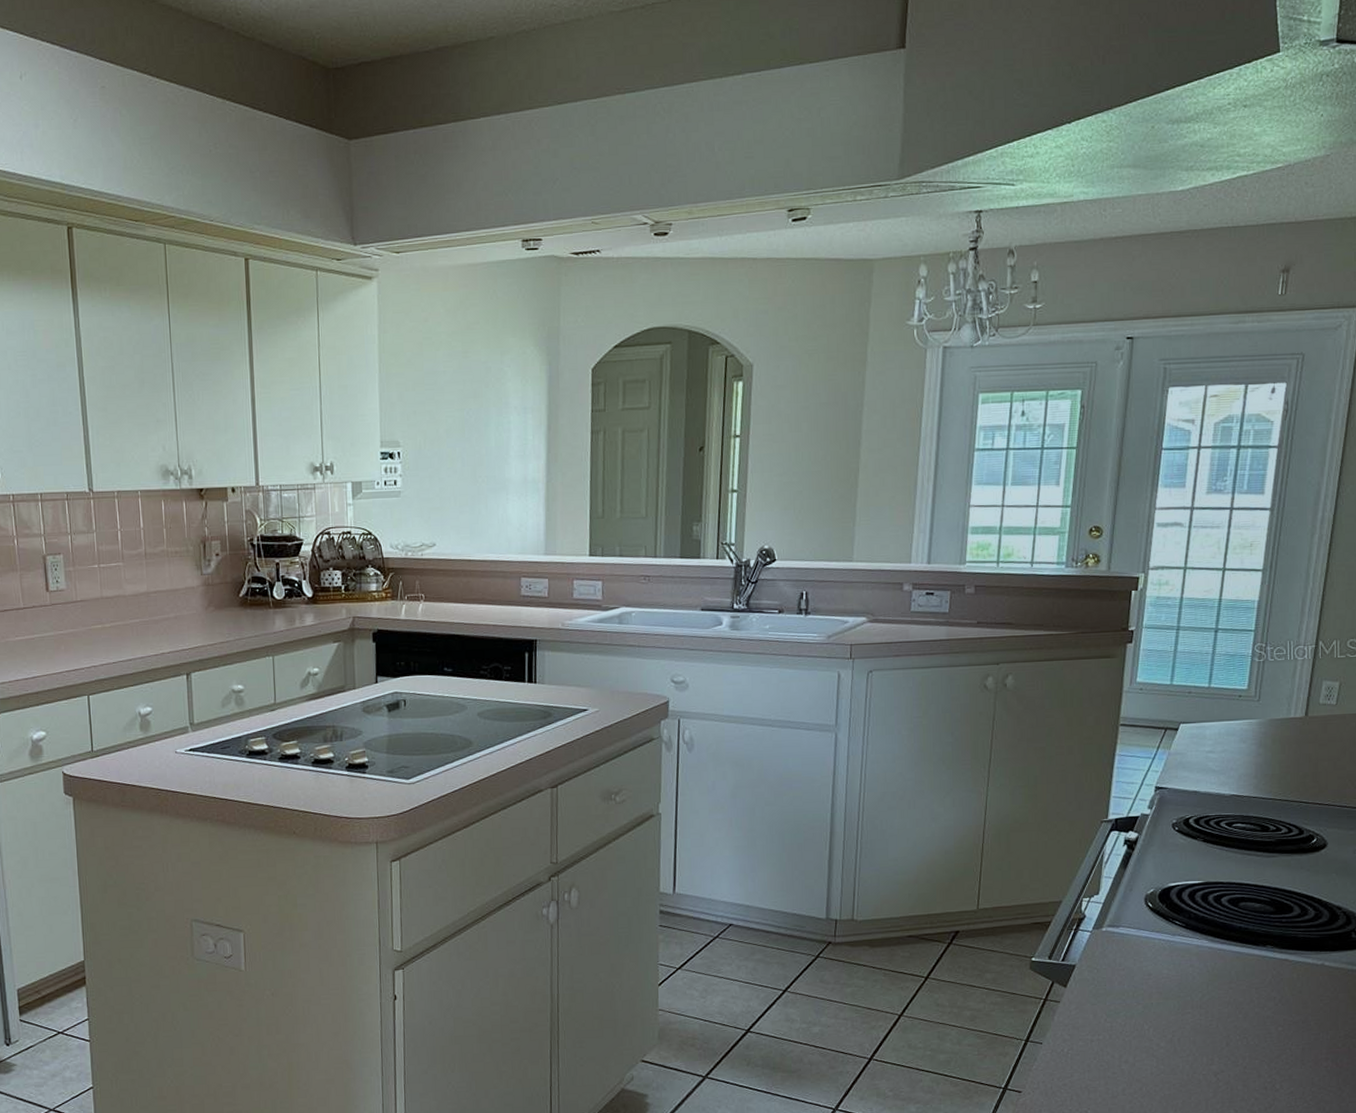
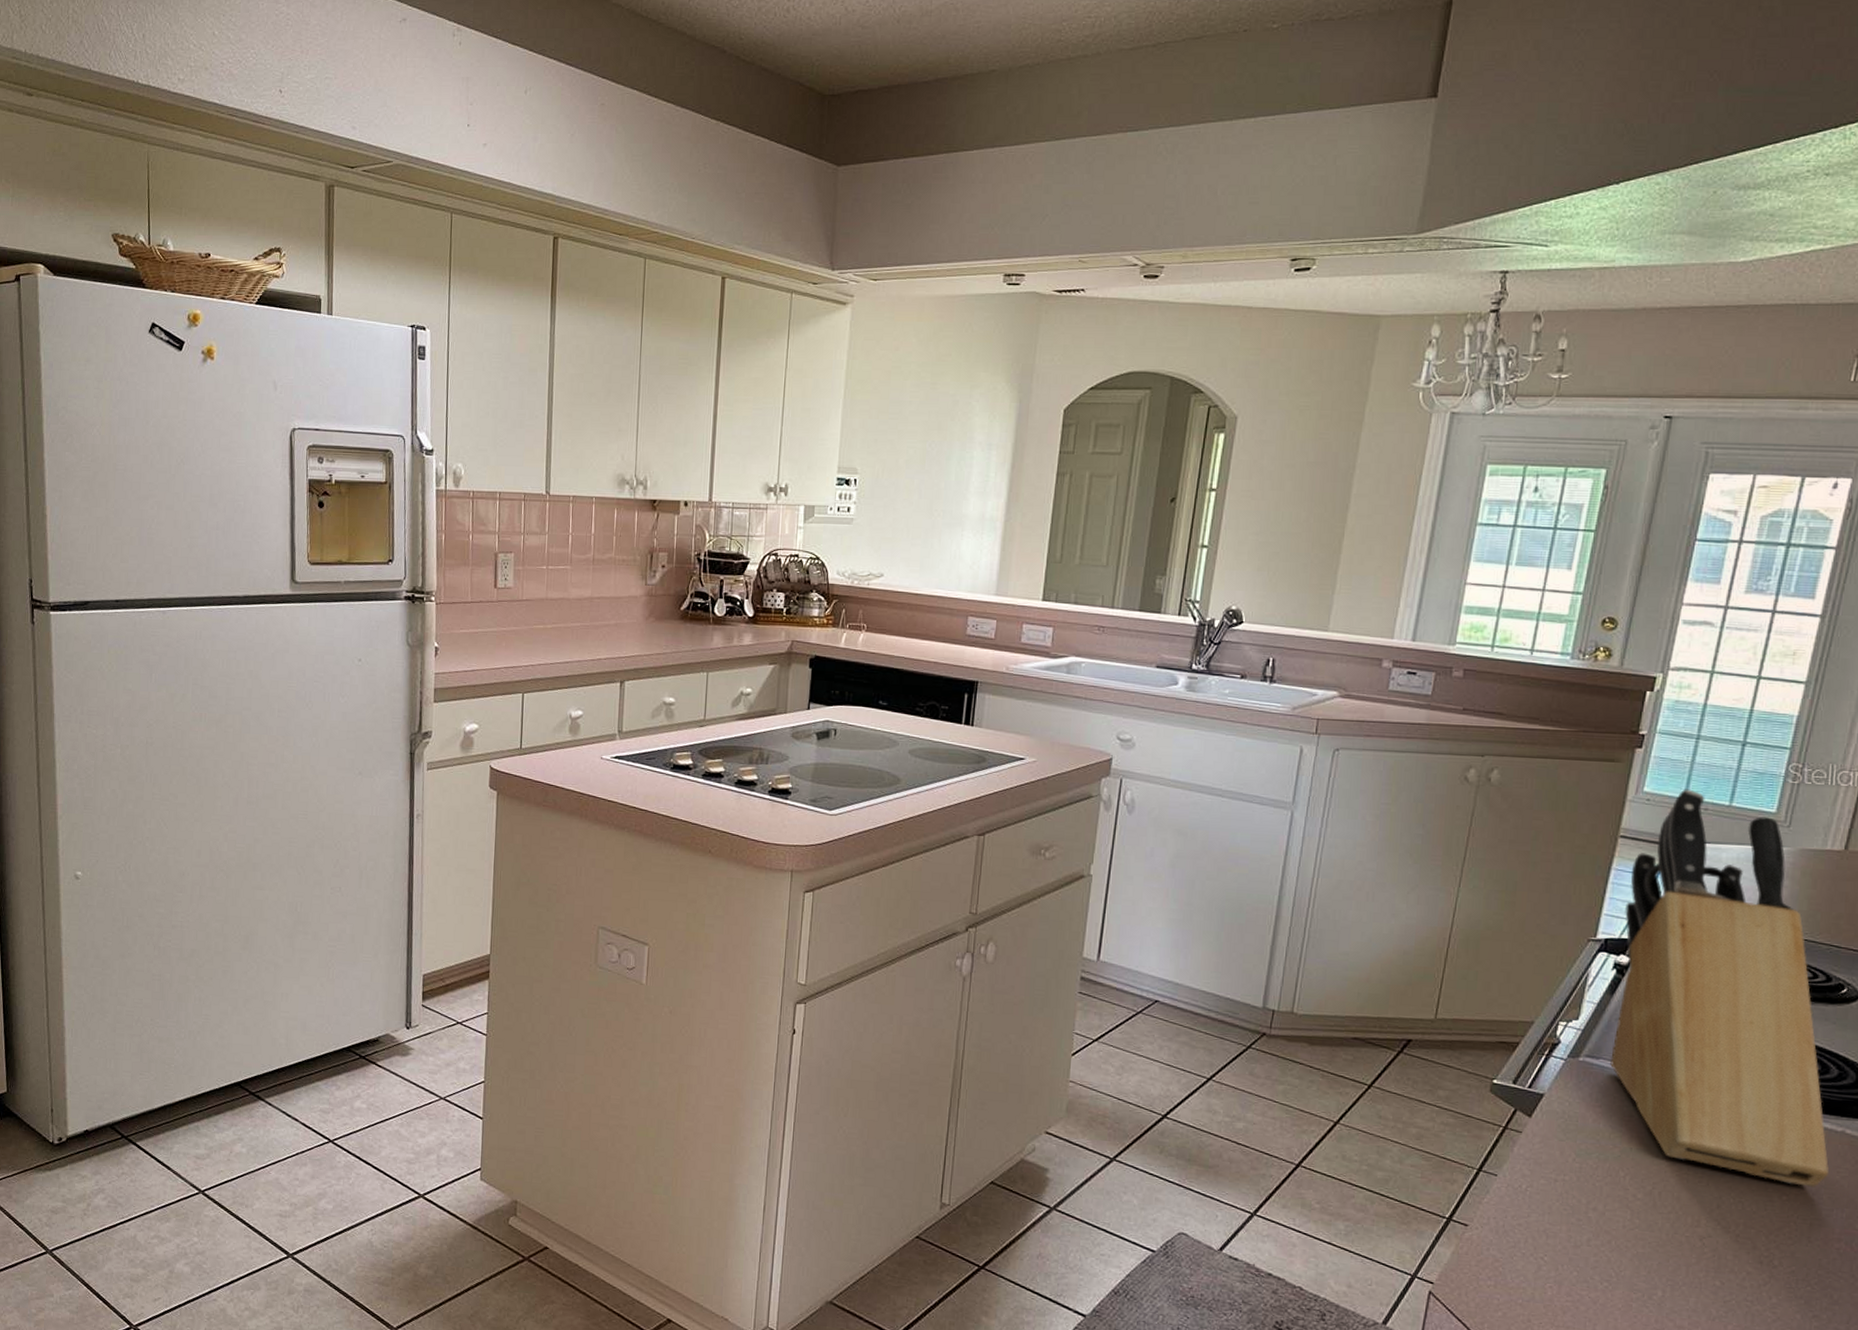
knife block: none [1129,676,1314,1016] -> present [1610,789,1829,1187]

